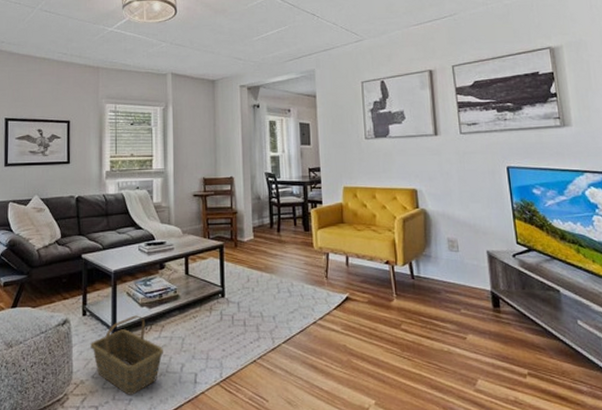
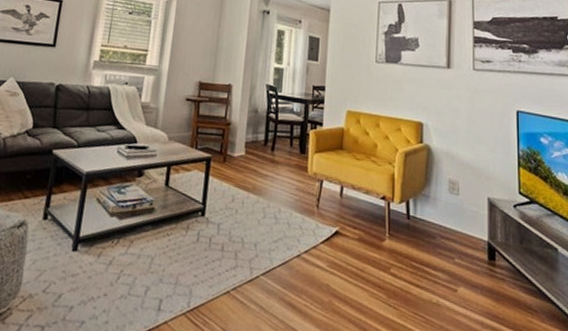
basket: present [91,315,163,395] -> none [46,225,128,317]

